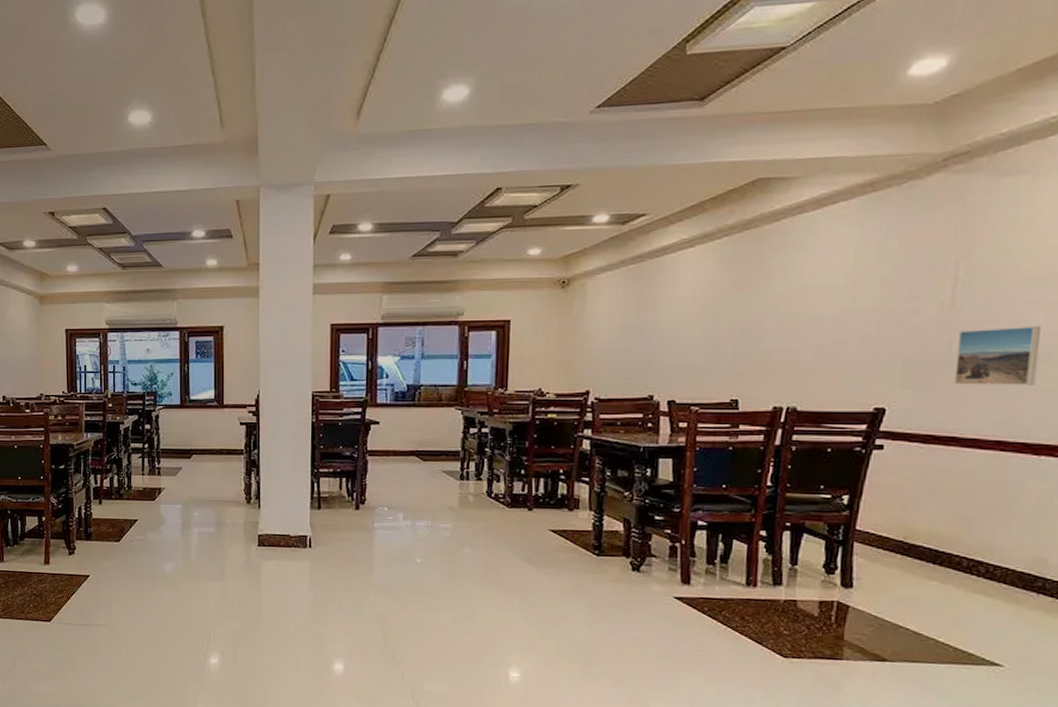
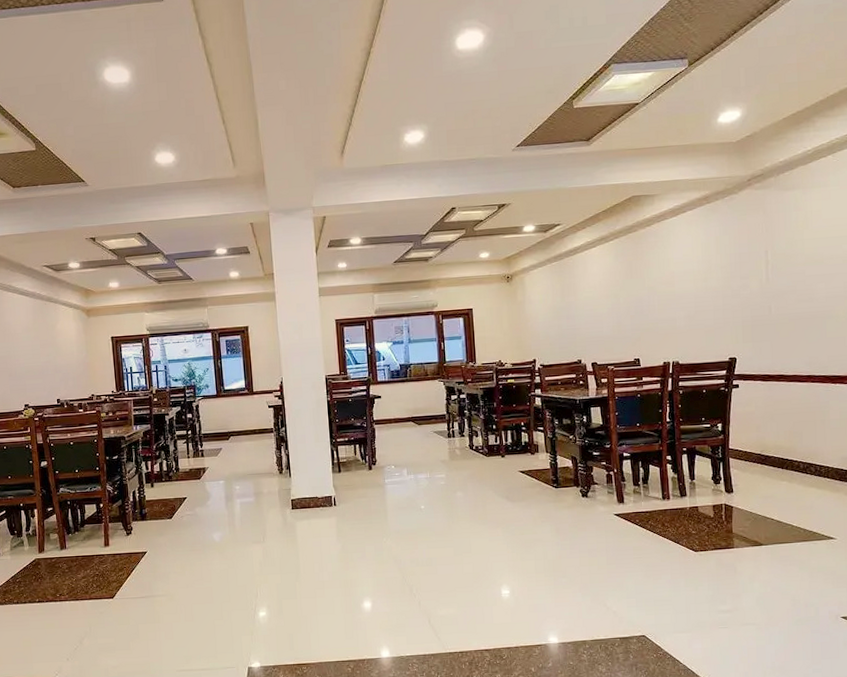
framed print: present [954,325,1041,385] -> none [775,292,825,338]

